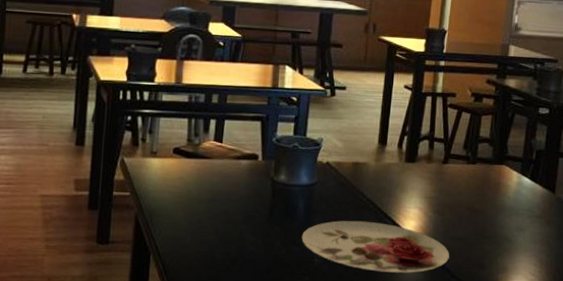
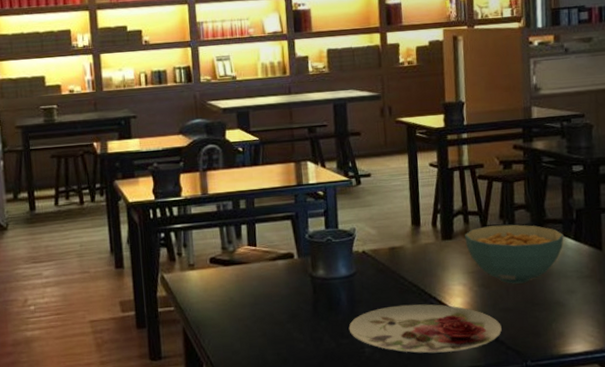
cereal bowl: none [427,154,521,215] -> present [465,224,564,284]

